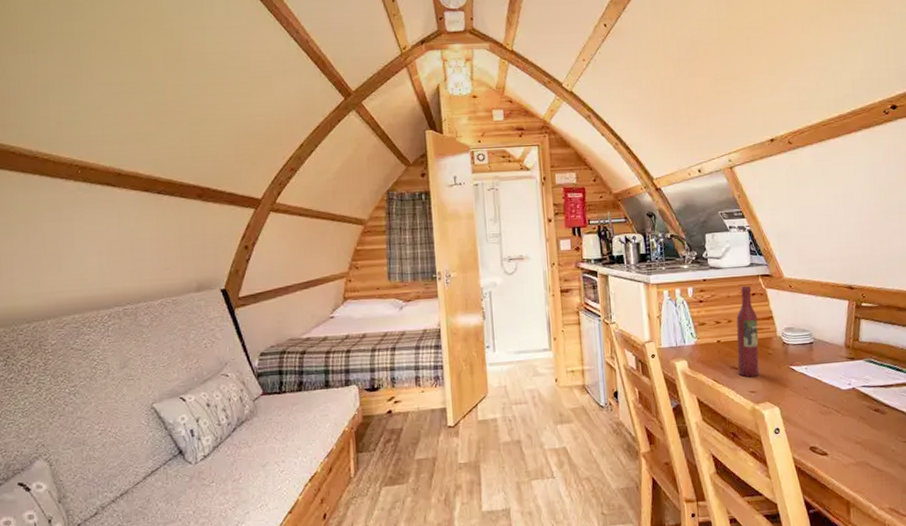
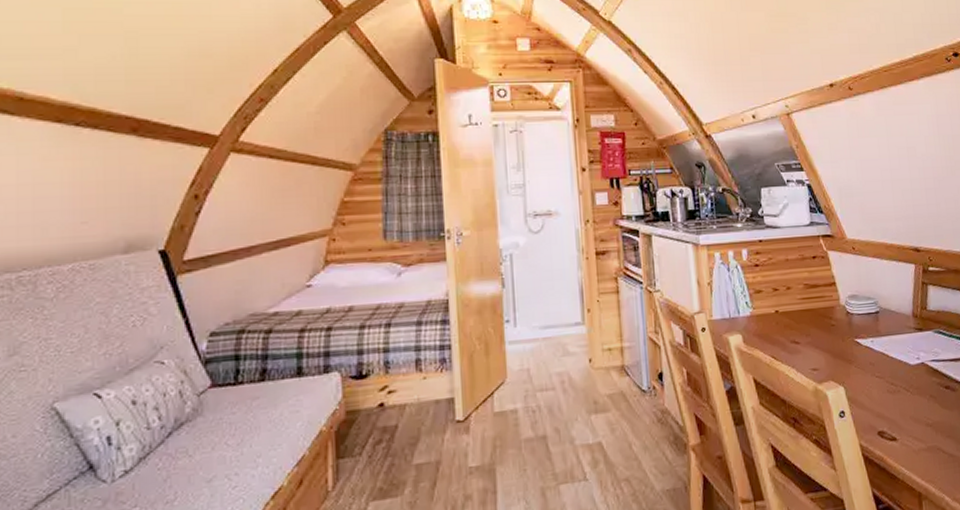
wine bottle: present [736,285,760,377] -> none [796,247,822,353]

